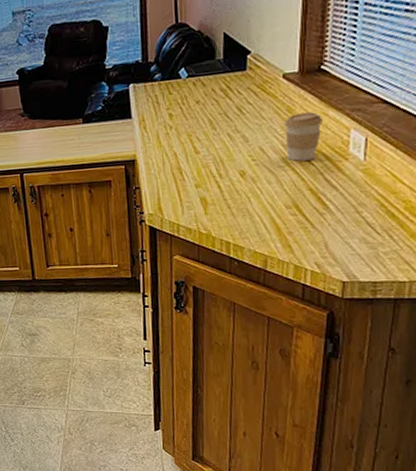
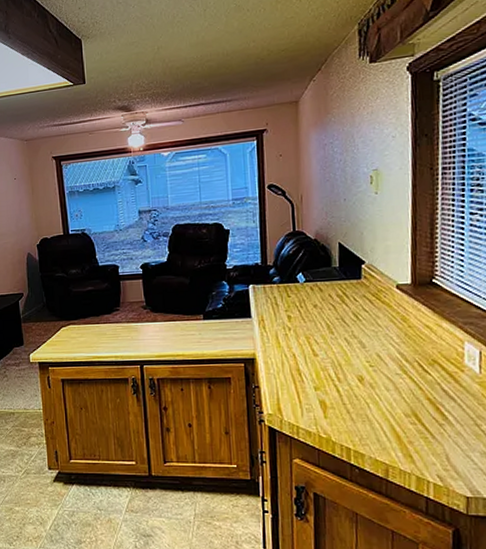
coffee cup: present [284,112,322,161] -> none [400,323,437,370]

